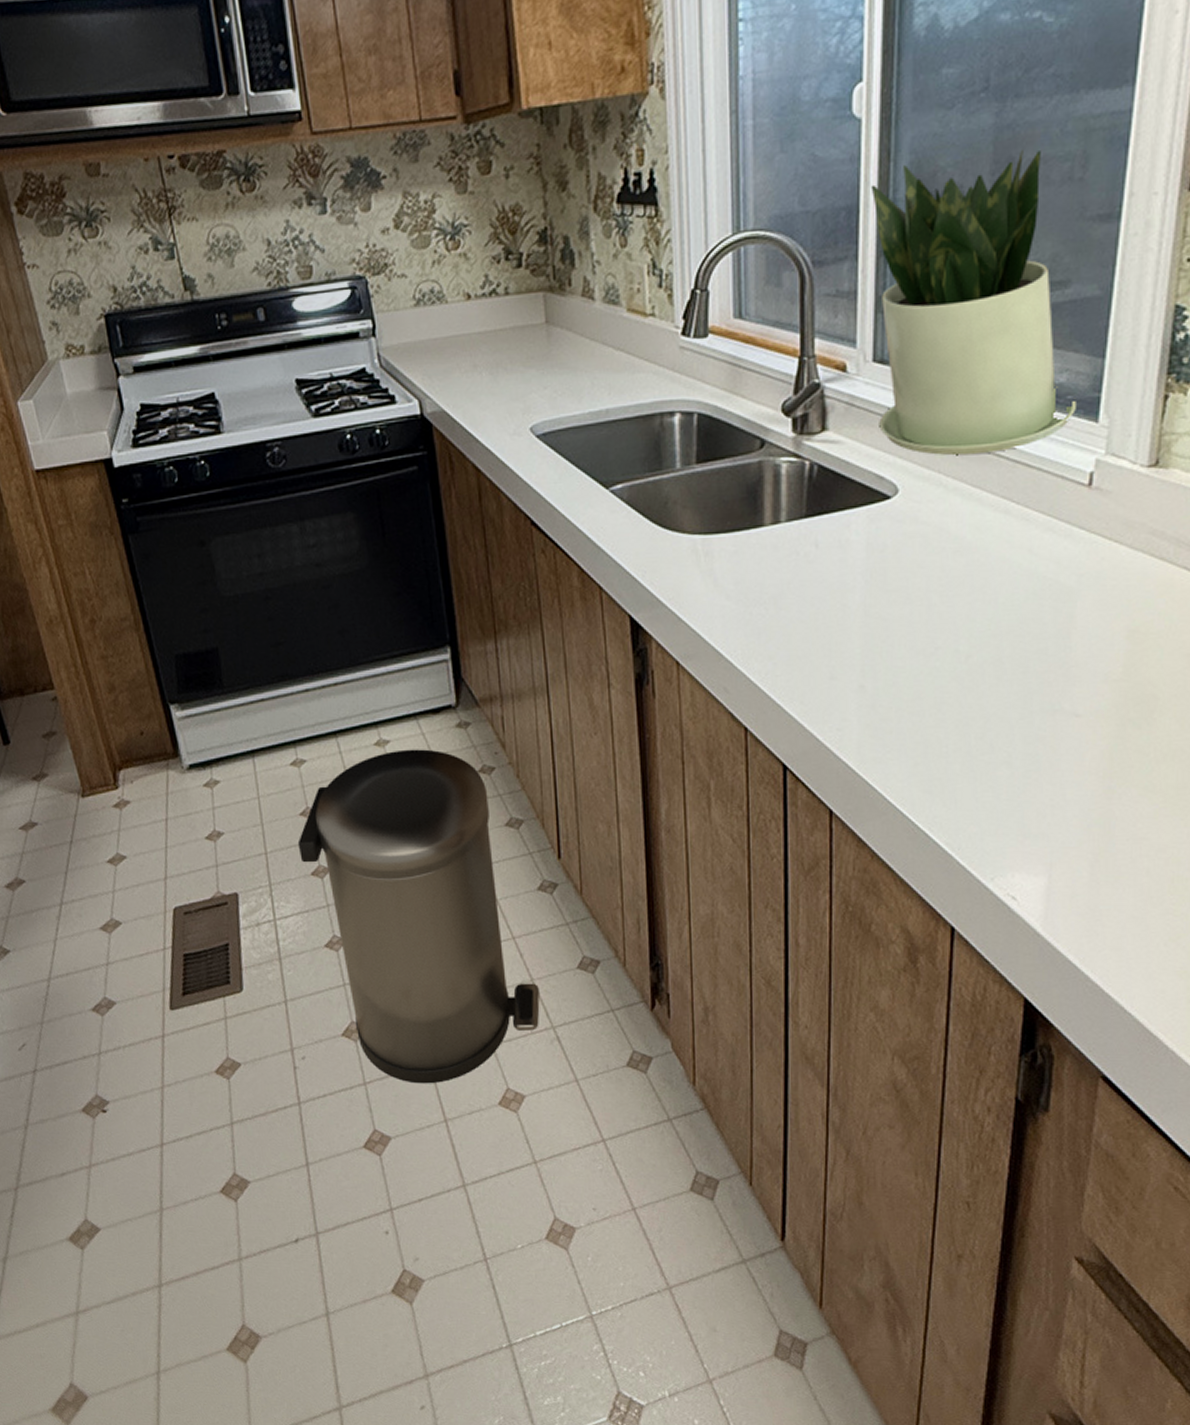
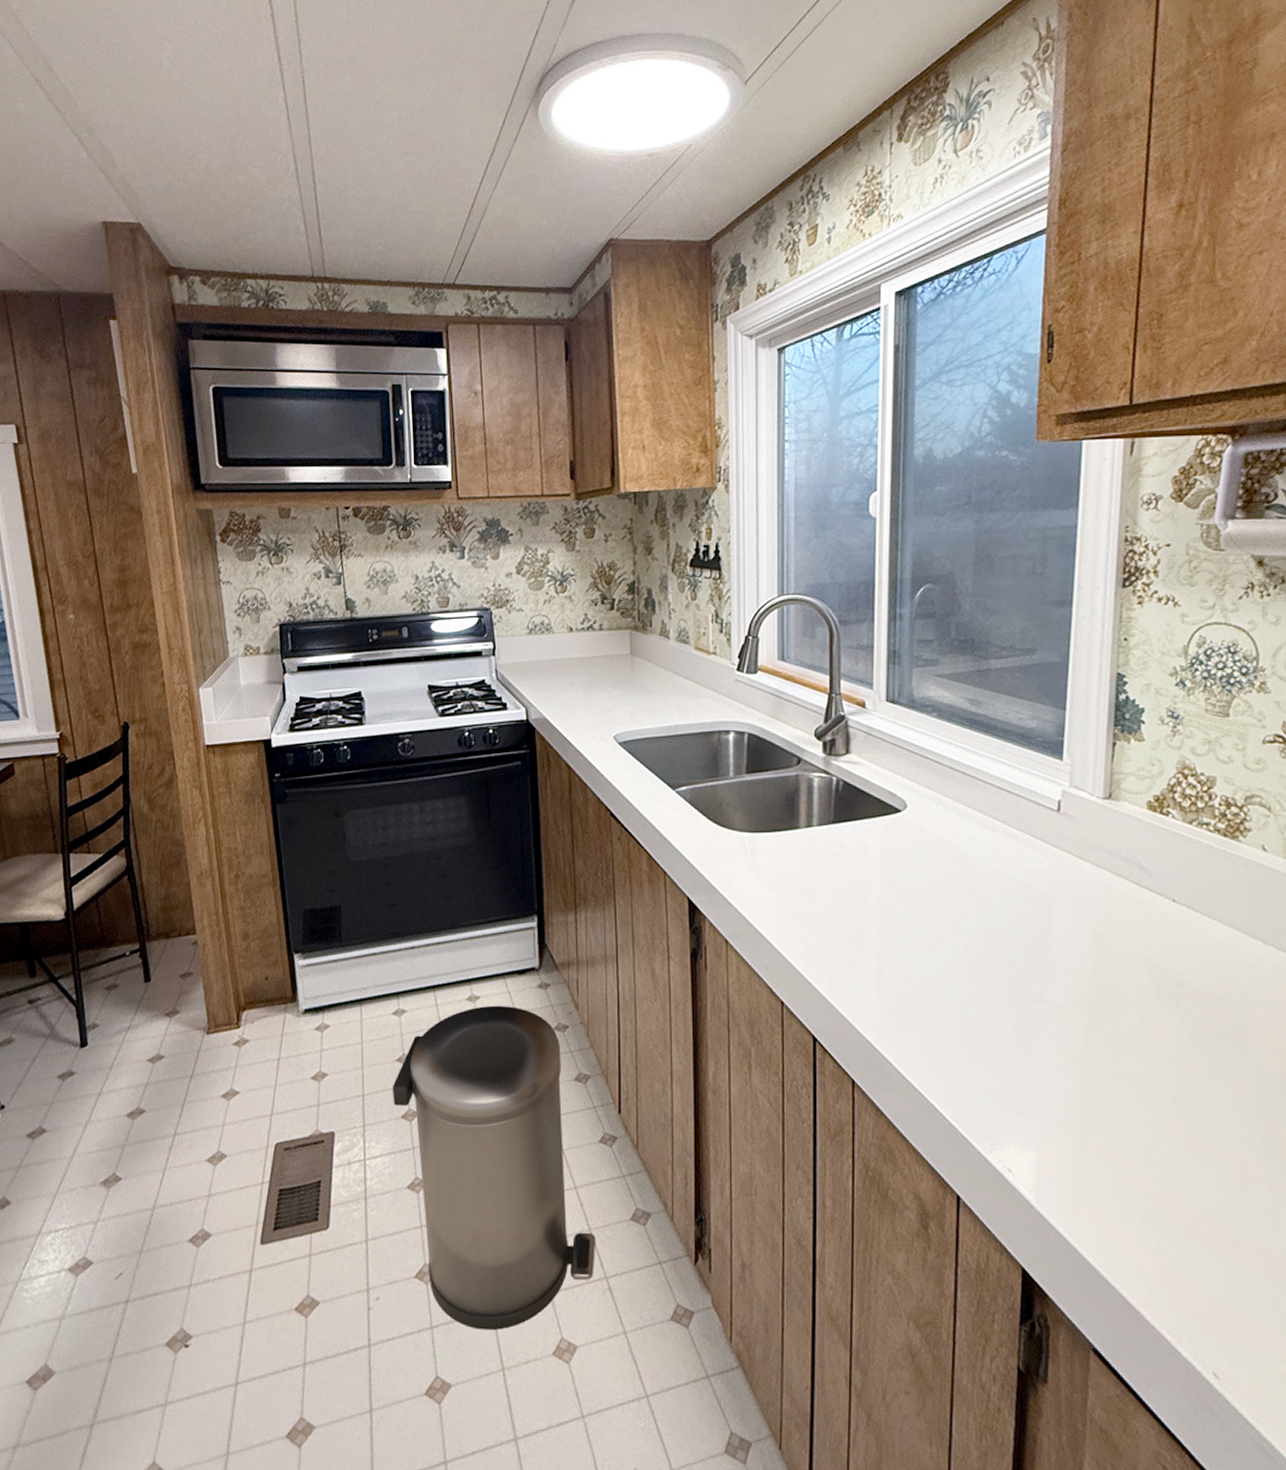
planter: present [870,150,1078,456] -> none [883,549,1046,781]

